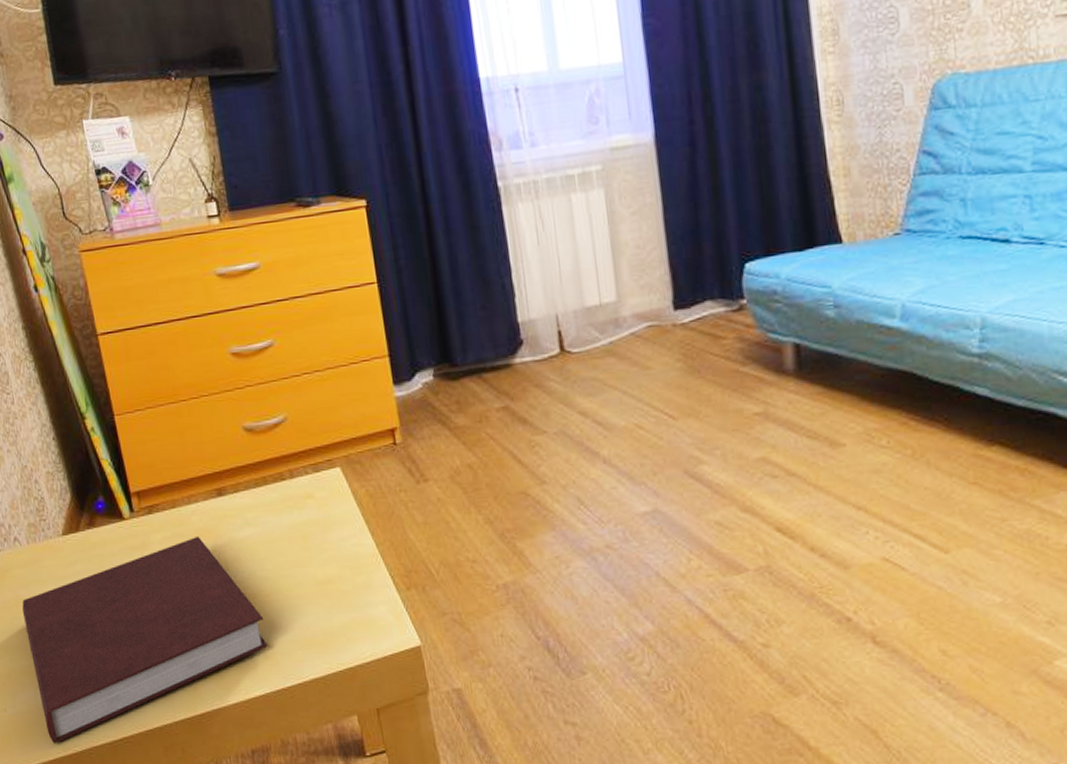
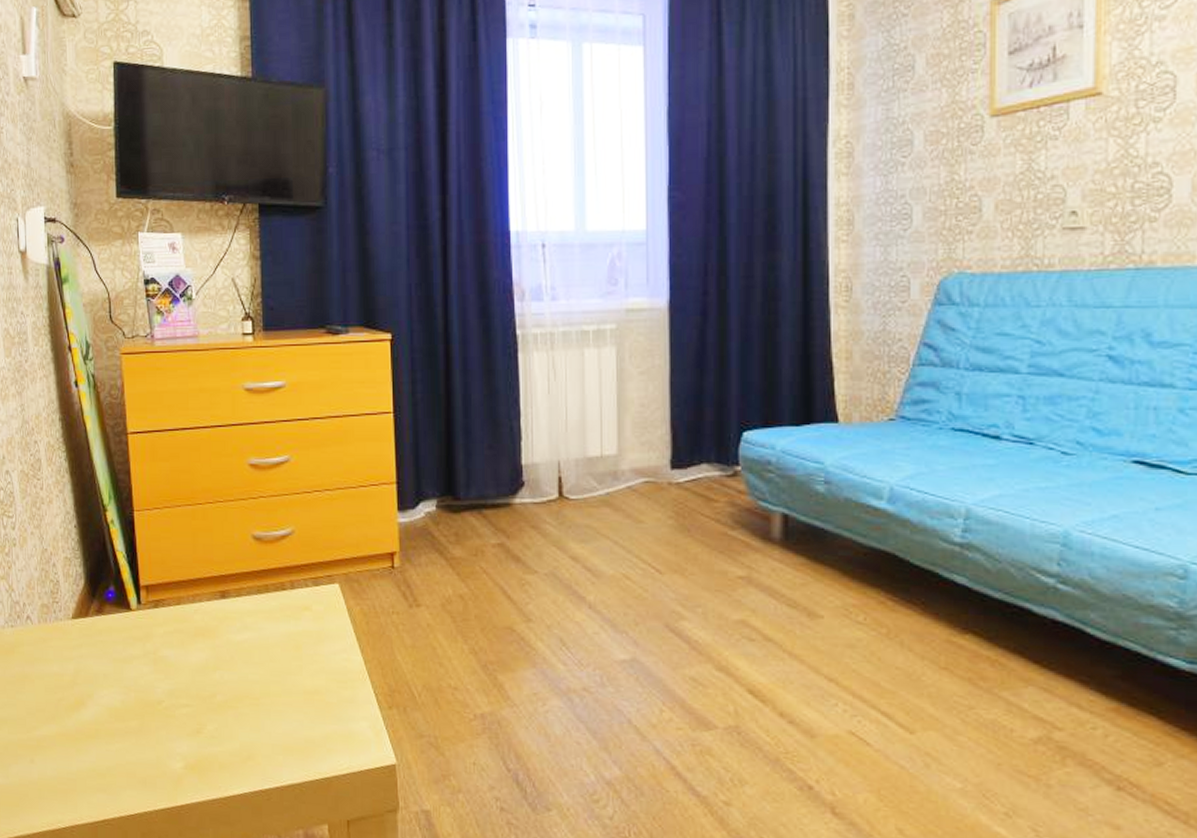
notebook: present [22,535,268,744] -> none [26,633,251,818]

